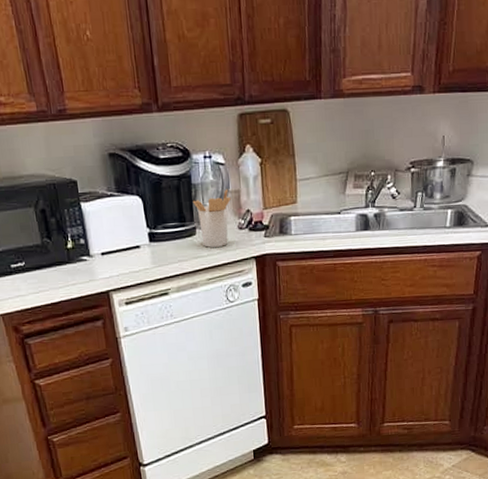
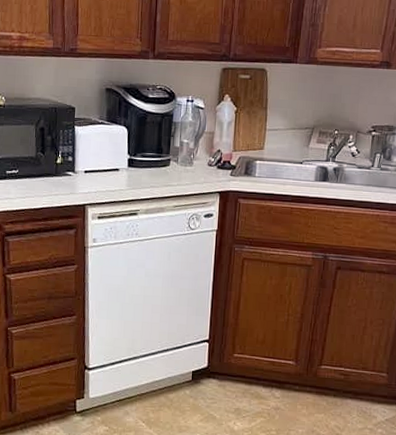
utensil holder: present [192,189,231,248] -> none [171,130,205,179]

